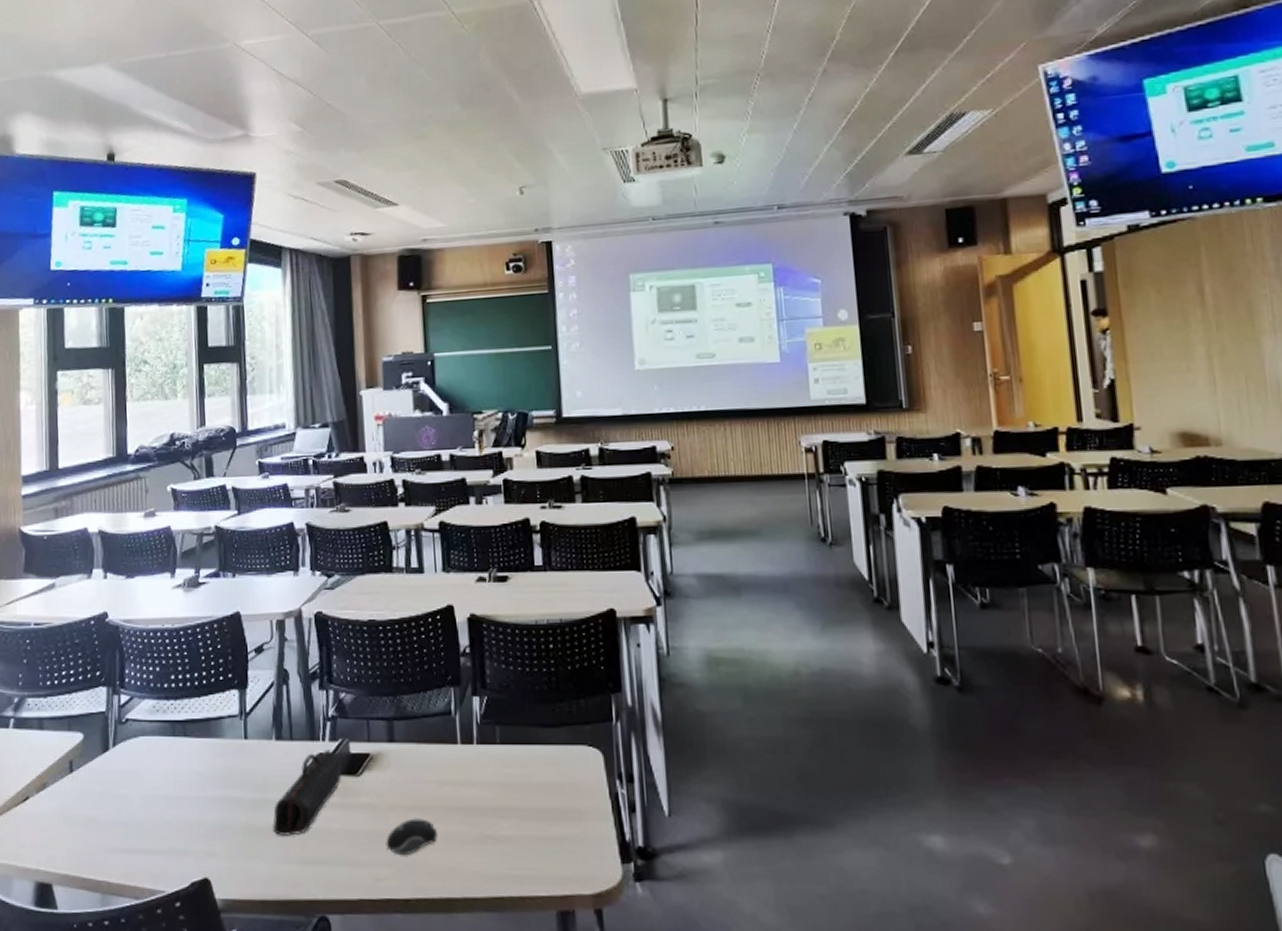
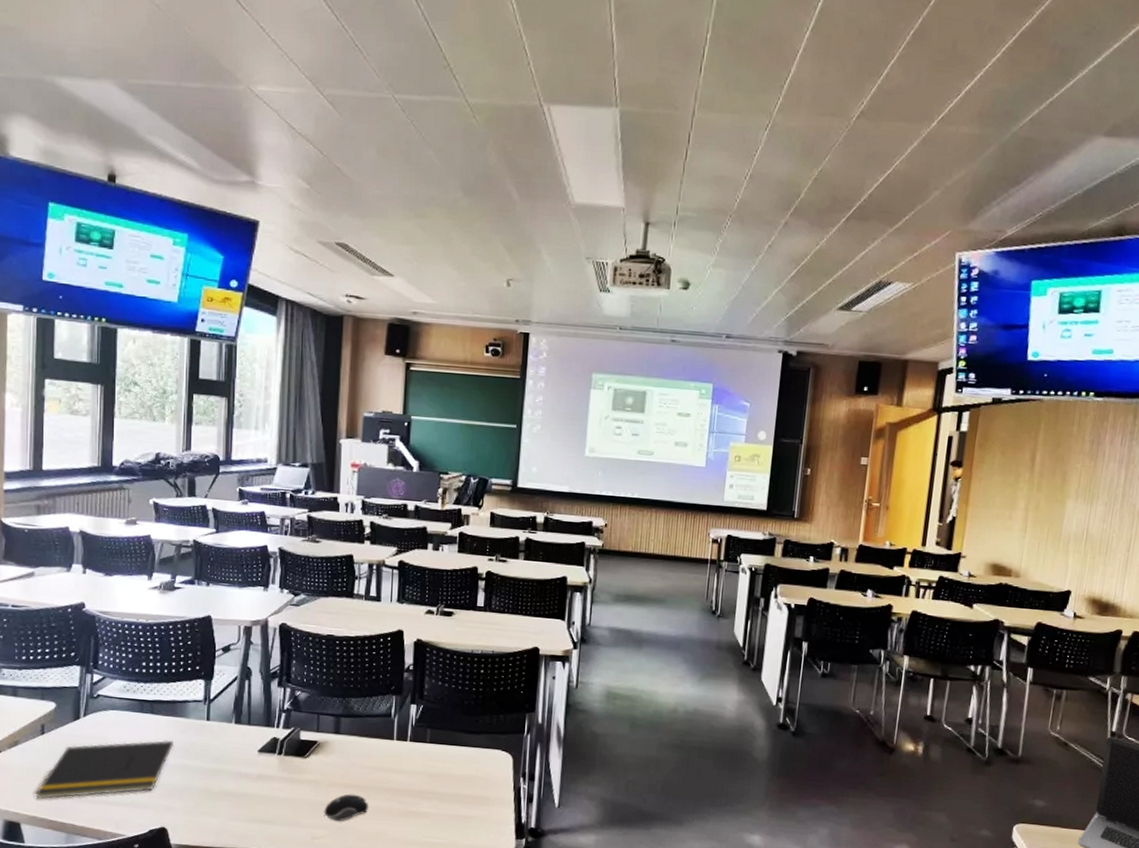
notepad: none [66,767,212,853] -> present [35,739,175,799]
pencil case: present [273,750,342,836] -> none [226,735,292,800]

